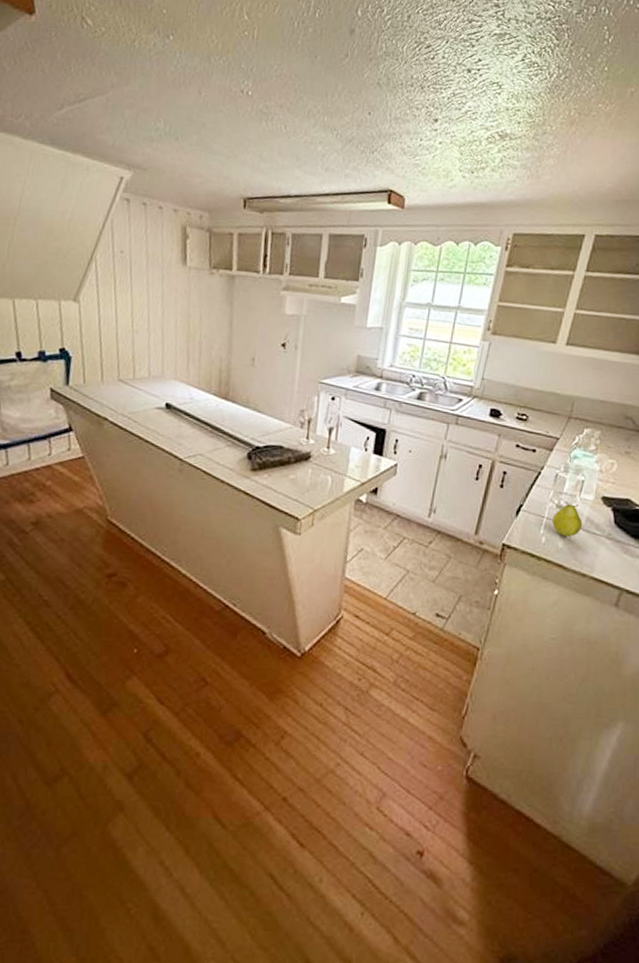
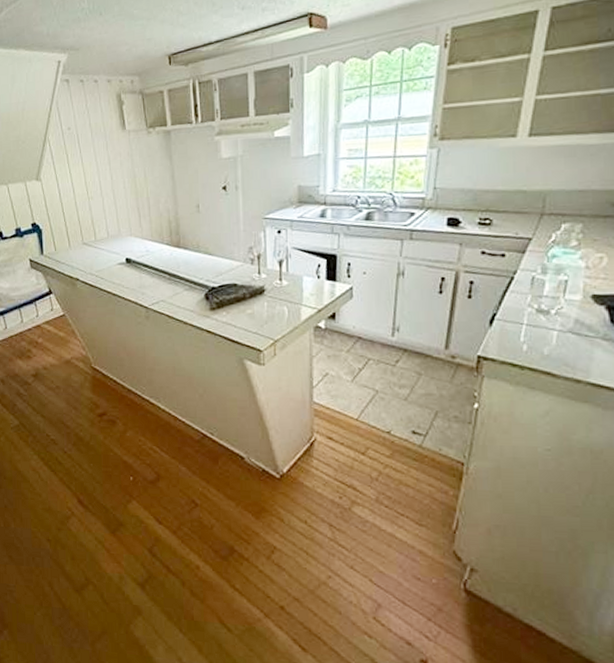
fruit: present [552,501,583,538] -> none [532,304,571,343]

